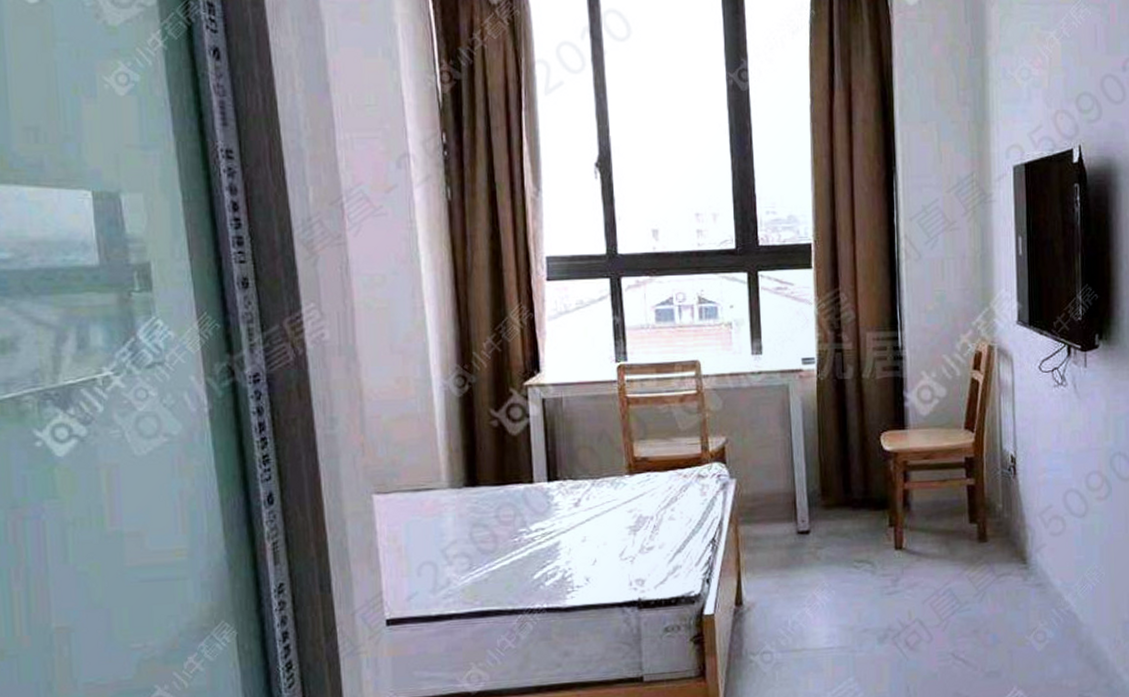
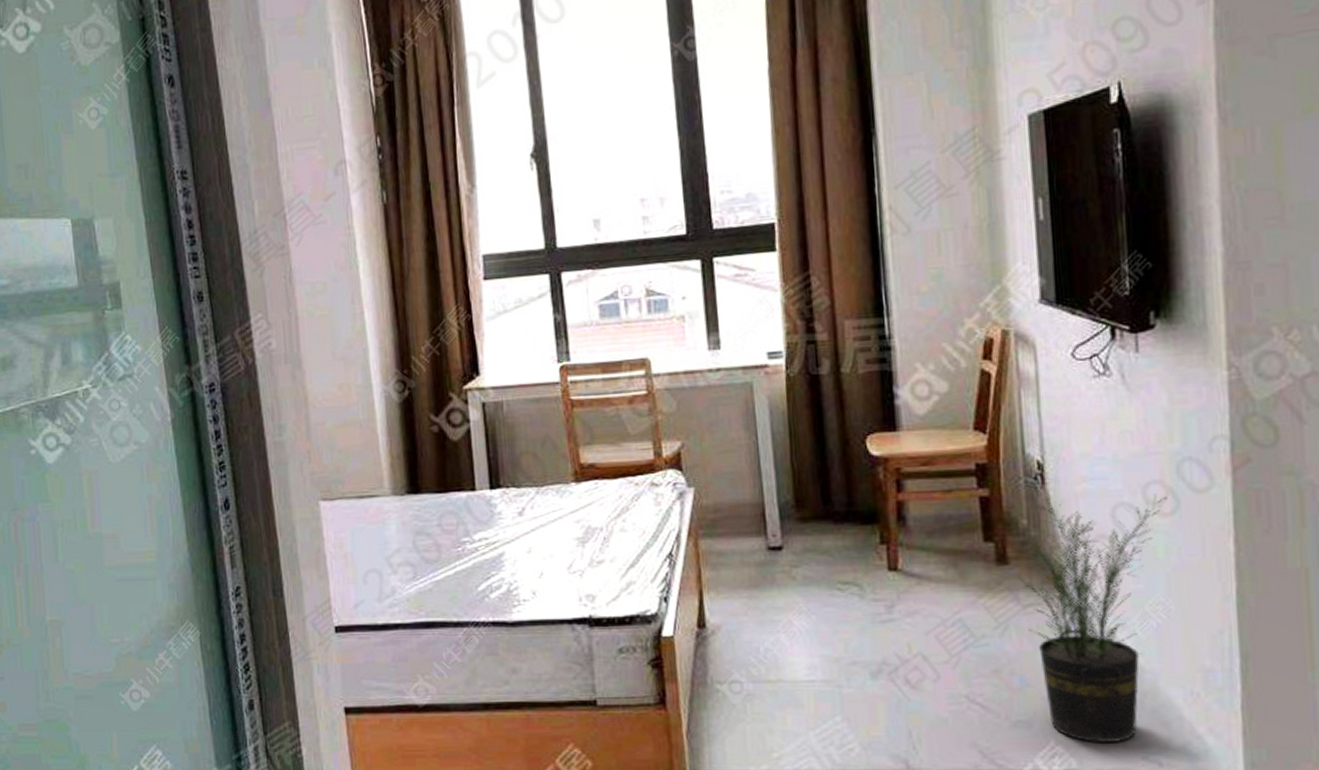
potted plant: none [994,477,1103,685] -> present [1018,487,1167,742]

